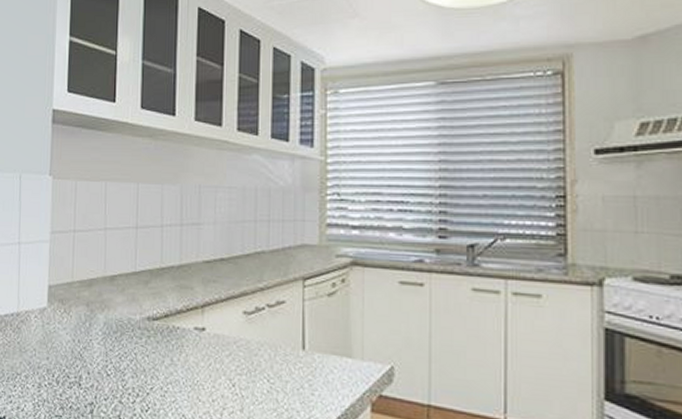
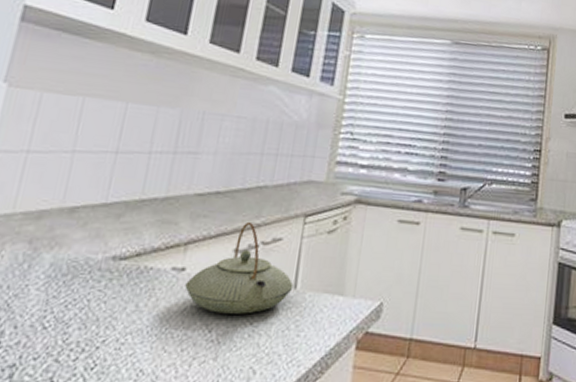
teapot: none [207,285,302,372] -> present [185,221,294,314]

